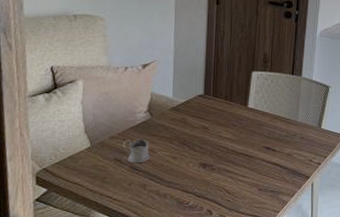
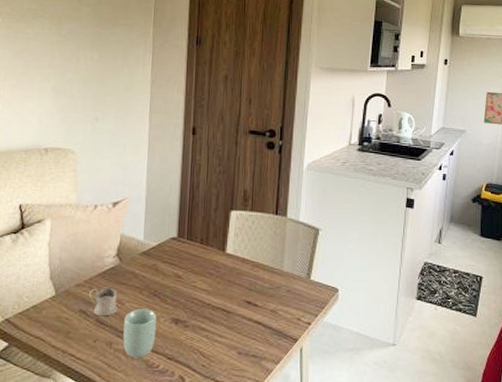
cup: none [156,156,187,197] -> present [123,309,157,359]

